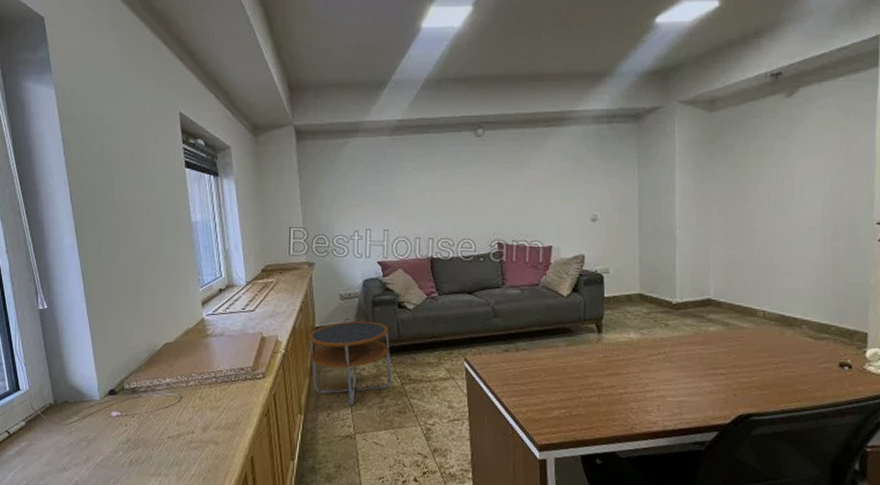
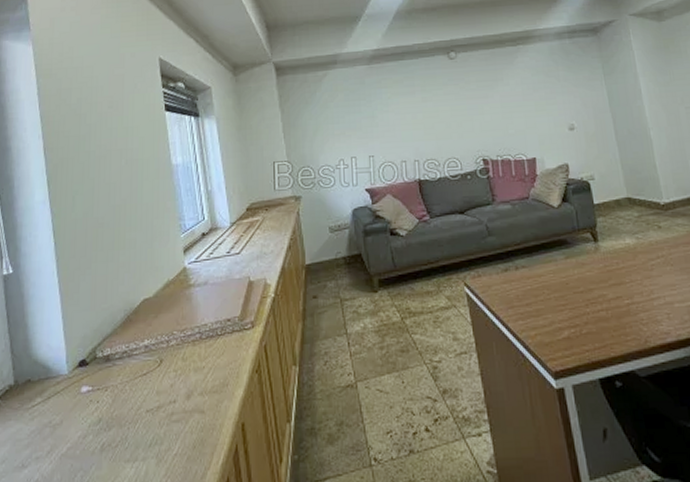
side table: present [309,320,392,406] -> none [300,252,391,350]

